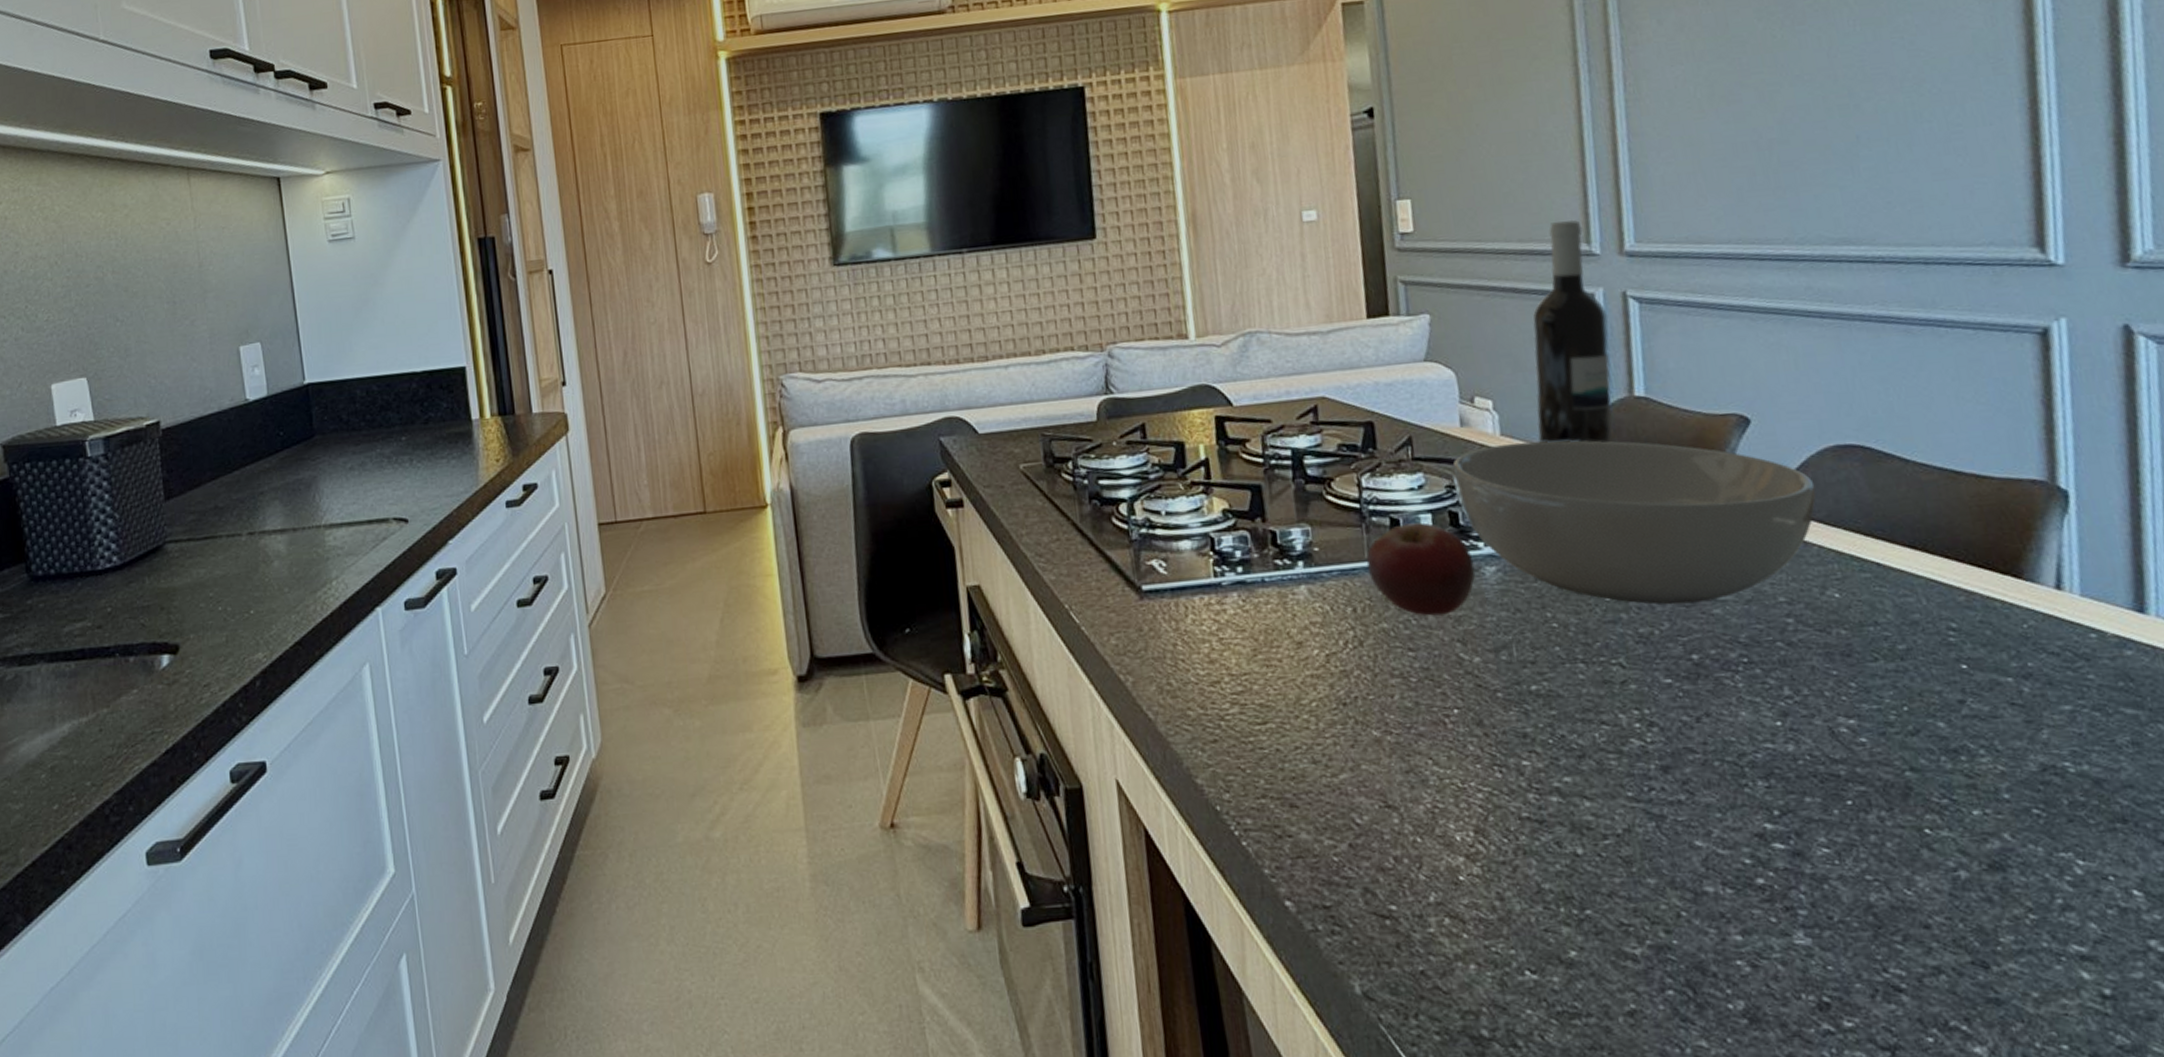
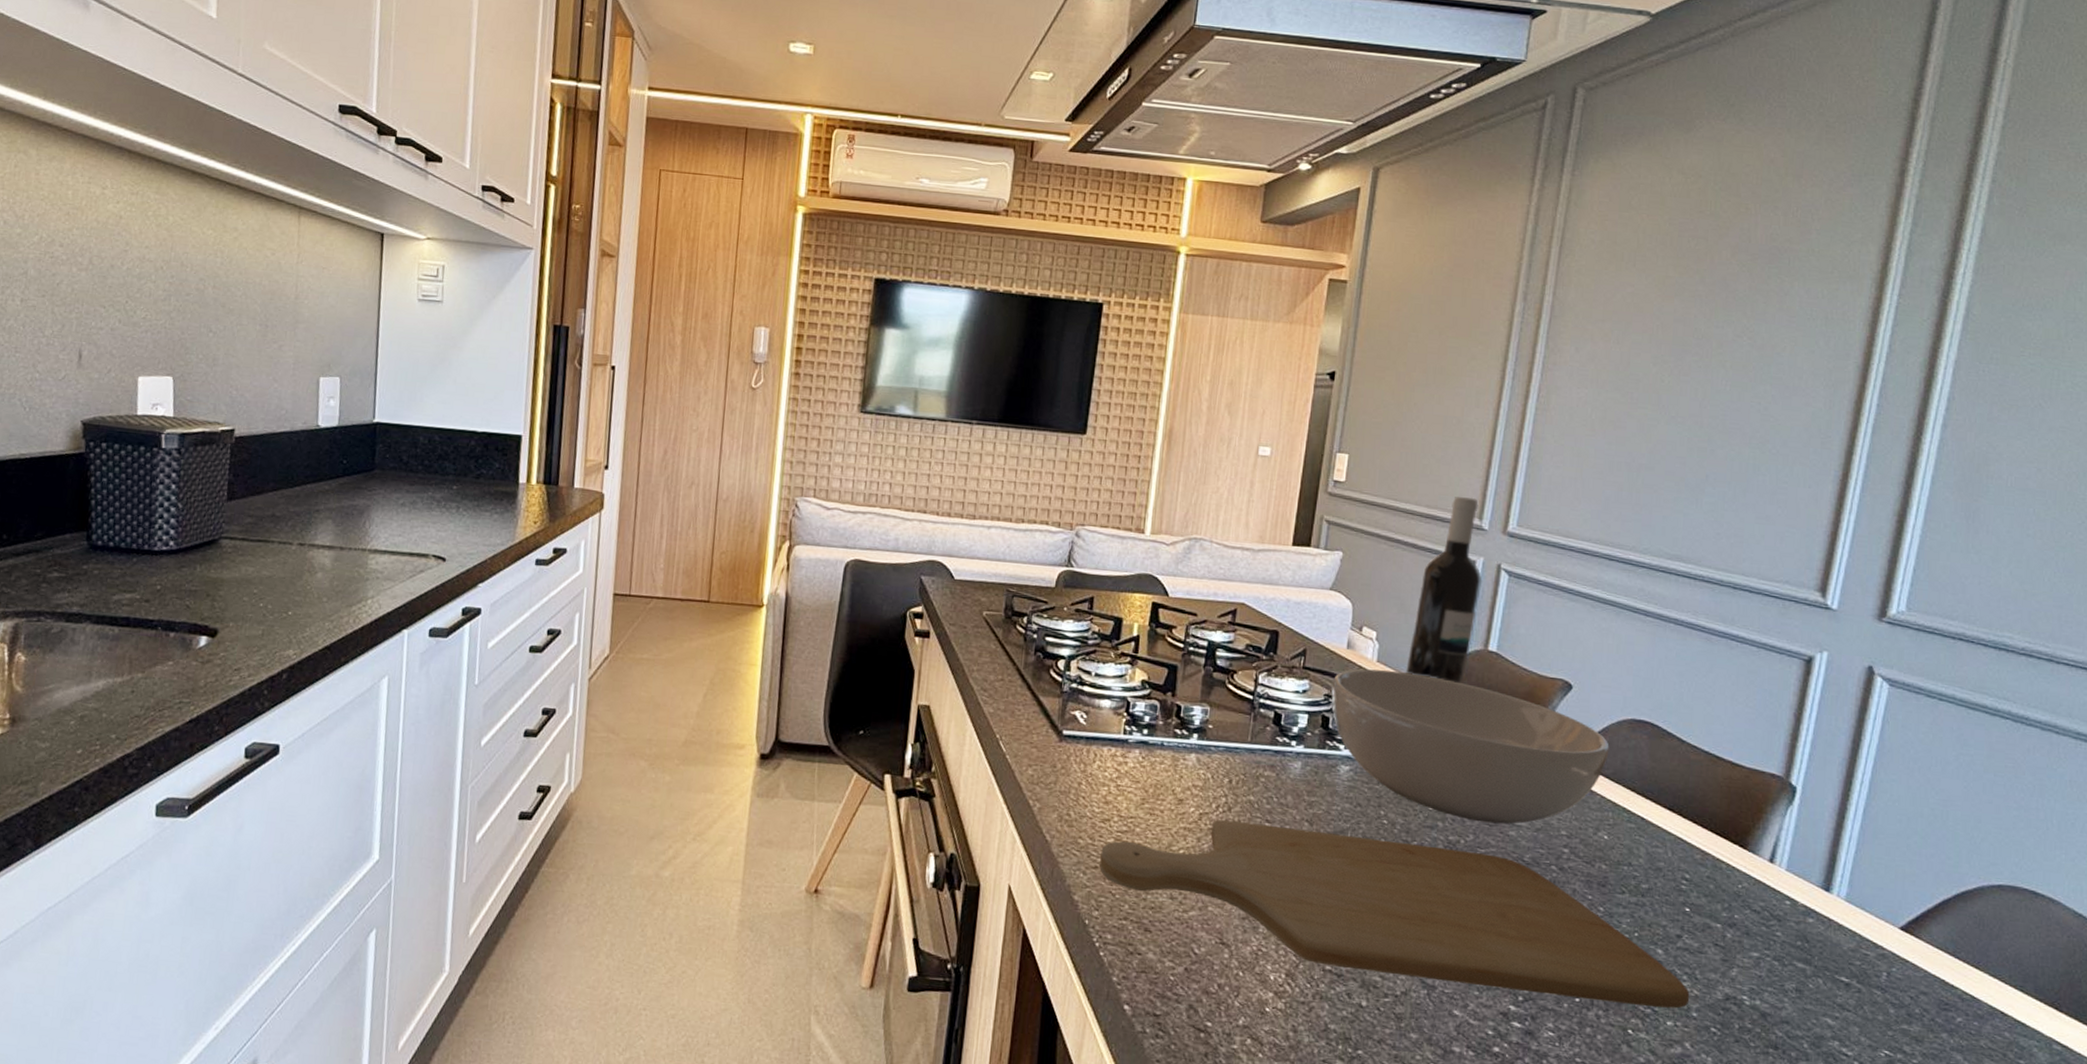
chopping board: none [1217,642,1995,812] -> present [1099,820,1690,1009]
fruit: present [1366,522,1475,616] -> none [1248,719,1333,798]

